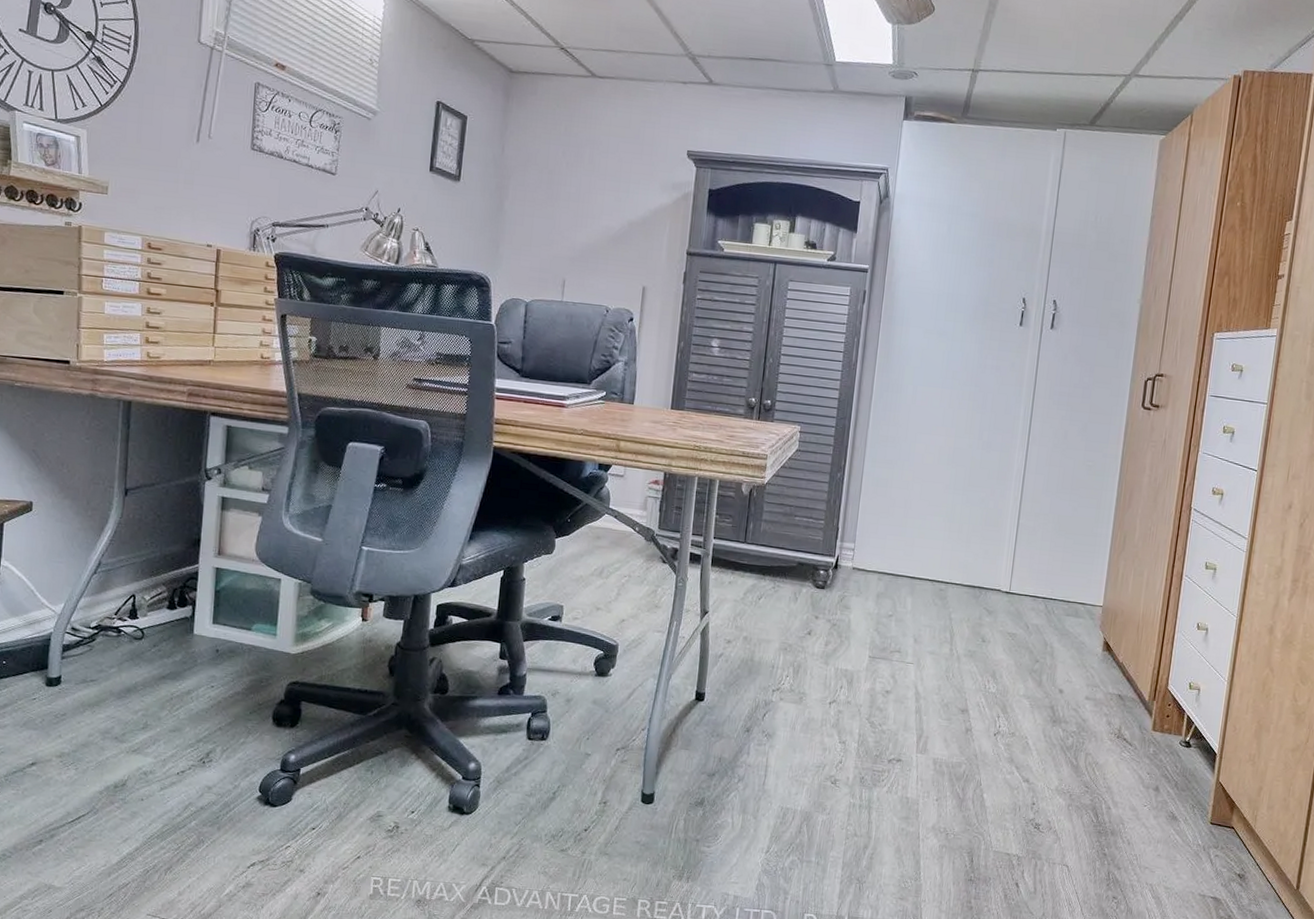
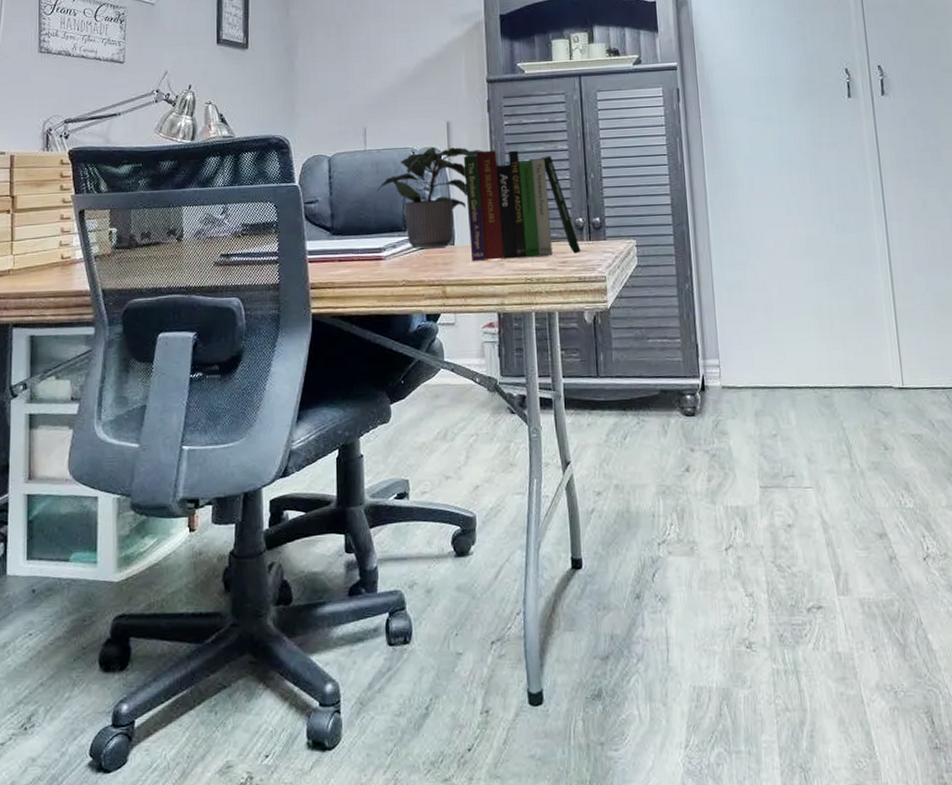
potted plant: none [568,309,685,405] -> present [377,147,498,249]
books: none [647,319,749,430] -> present [463,150,581,262]

